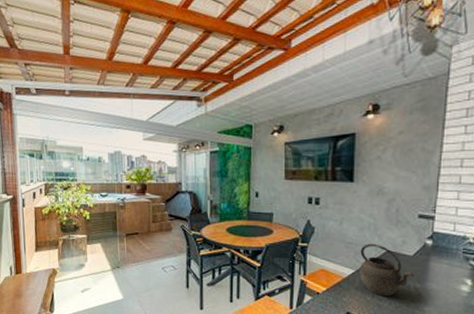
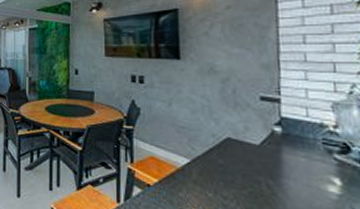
kettle: present [359,243,415,297] -> none [195,128,265,195]

